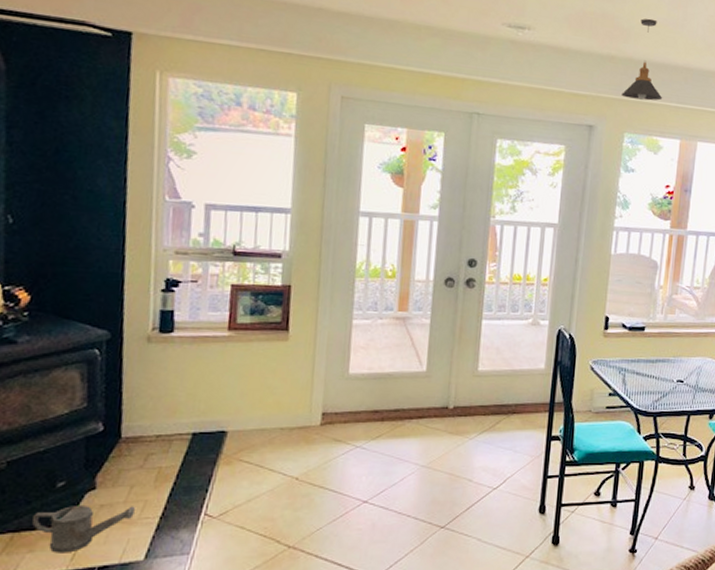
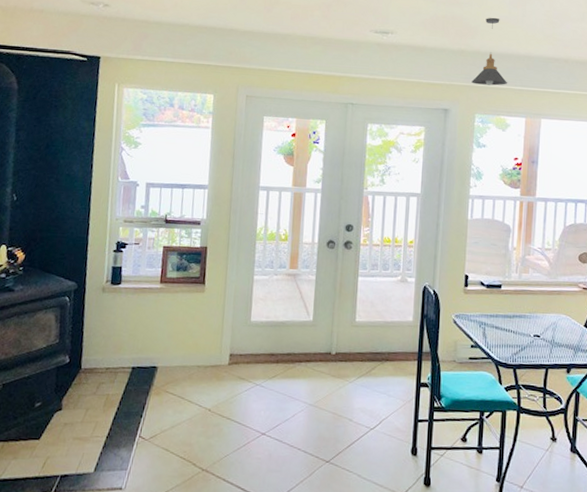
watering can: present [32,506,135,553] -> none [17,423,89,462]

